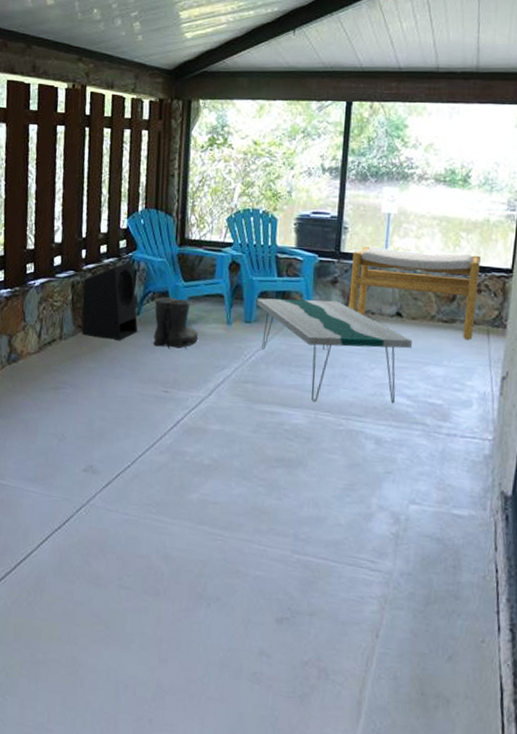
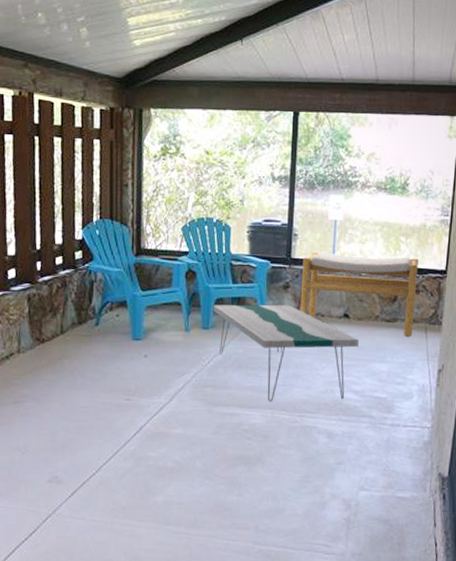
speaker: present [81,262,138,340] -> none [39,273,98,351]
boots: present [152,297,199,349] -> none [112,307,158,357]

